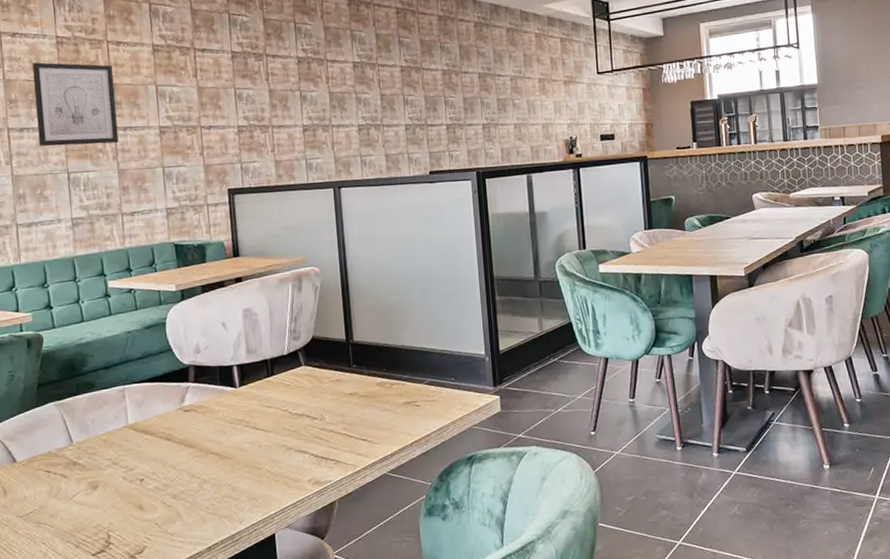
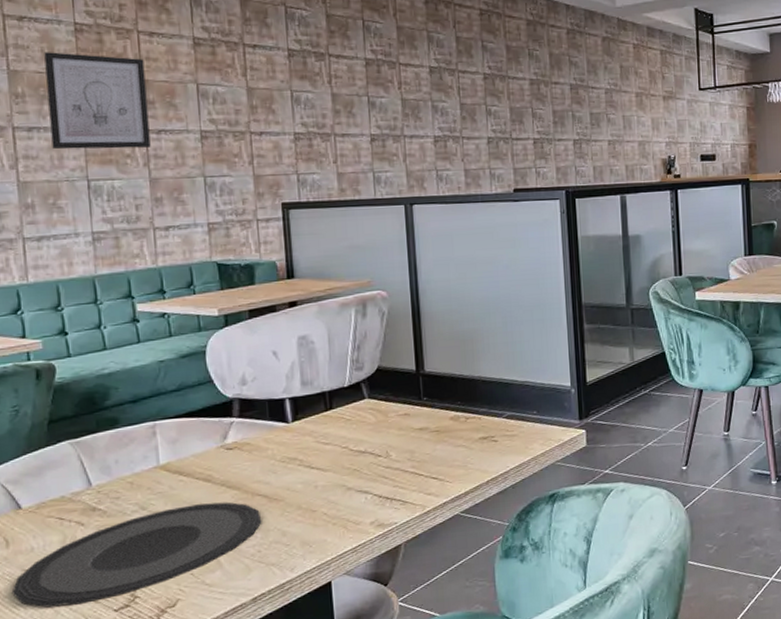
plate: none [9,459,215,551] -> present [11,502,262,608]

